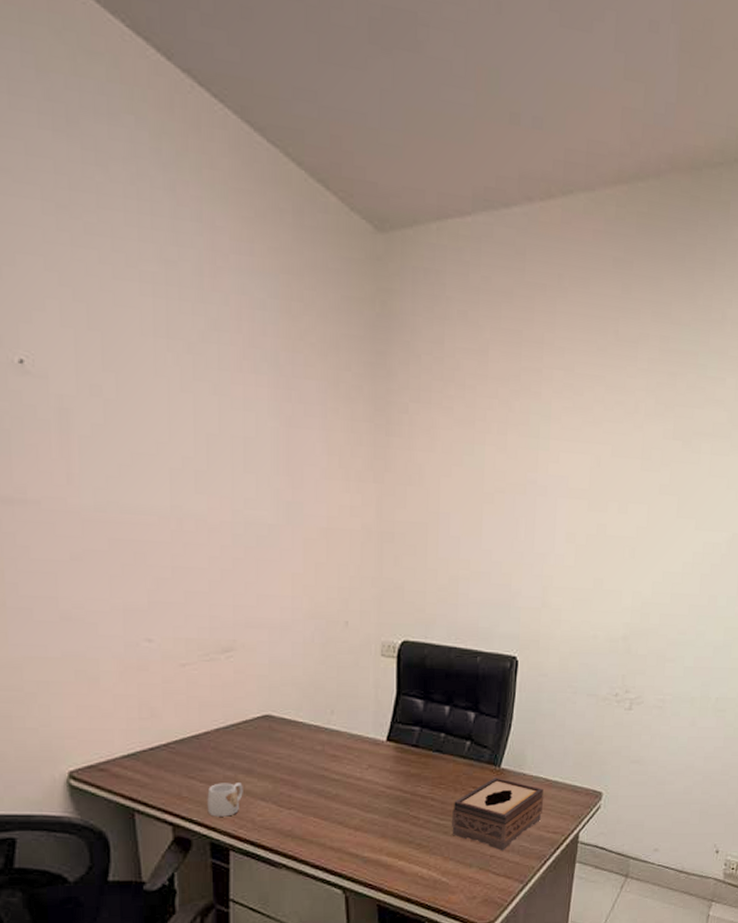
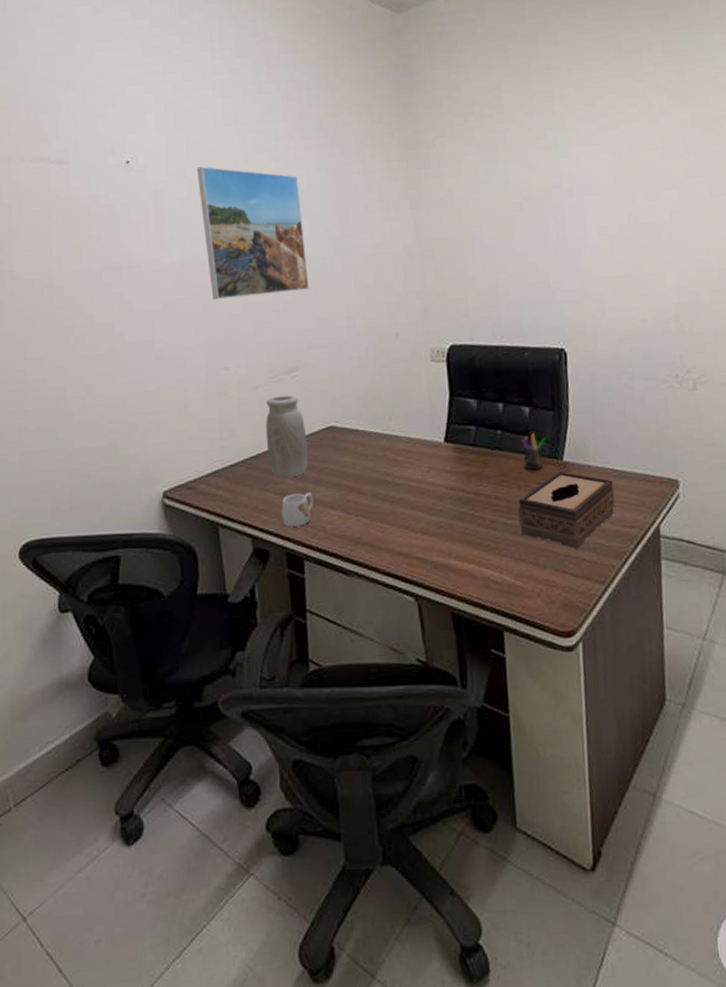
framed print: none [116,385,252,560] -> present [196,166,309,300]
vase: none [192,677,240,766] -> present [265,395,308,478]
pen holder: none [462,739,487,775] -> present [520,433,546,471]

